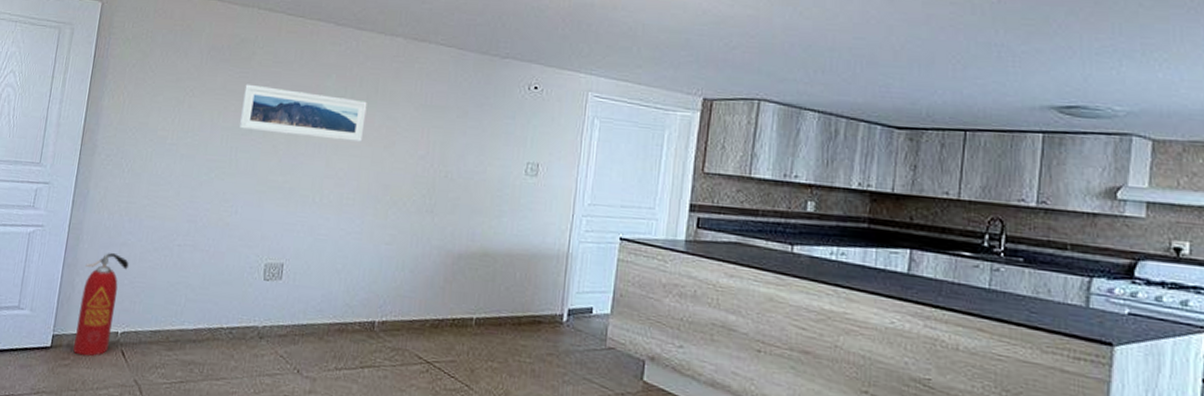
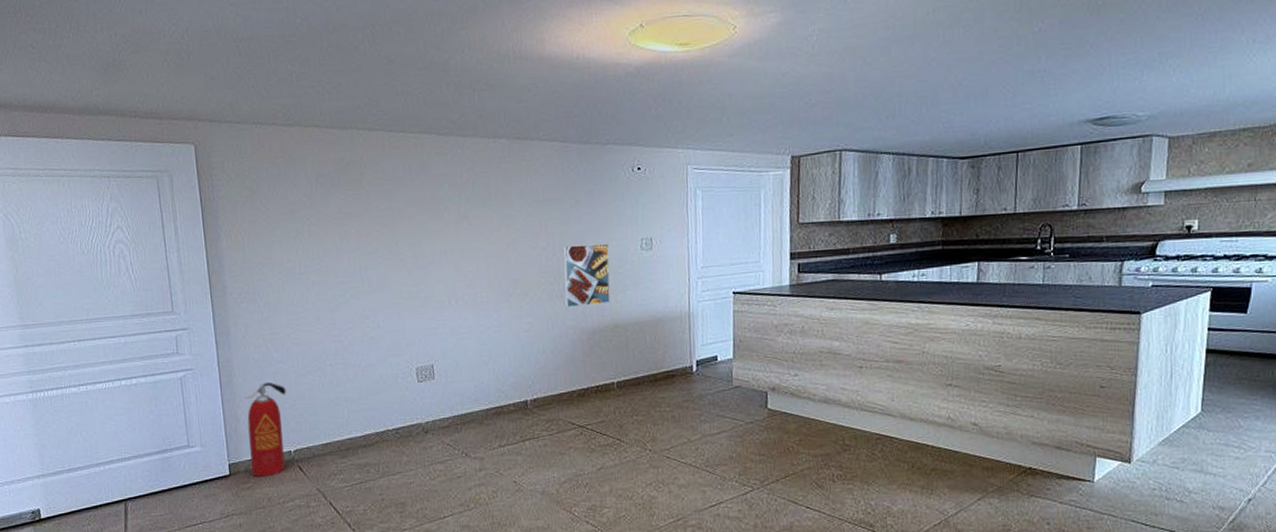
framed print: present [238,84,367,142] -> none [361,204,485,249]
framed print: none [434,158,492,228] -> present [562,243,611,308]

